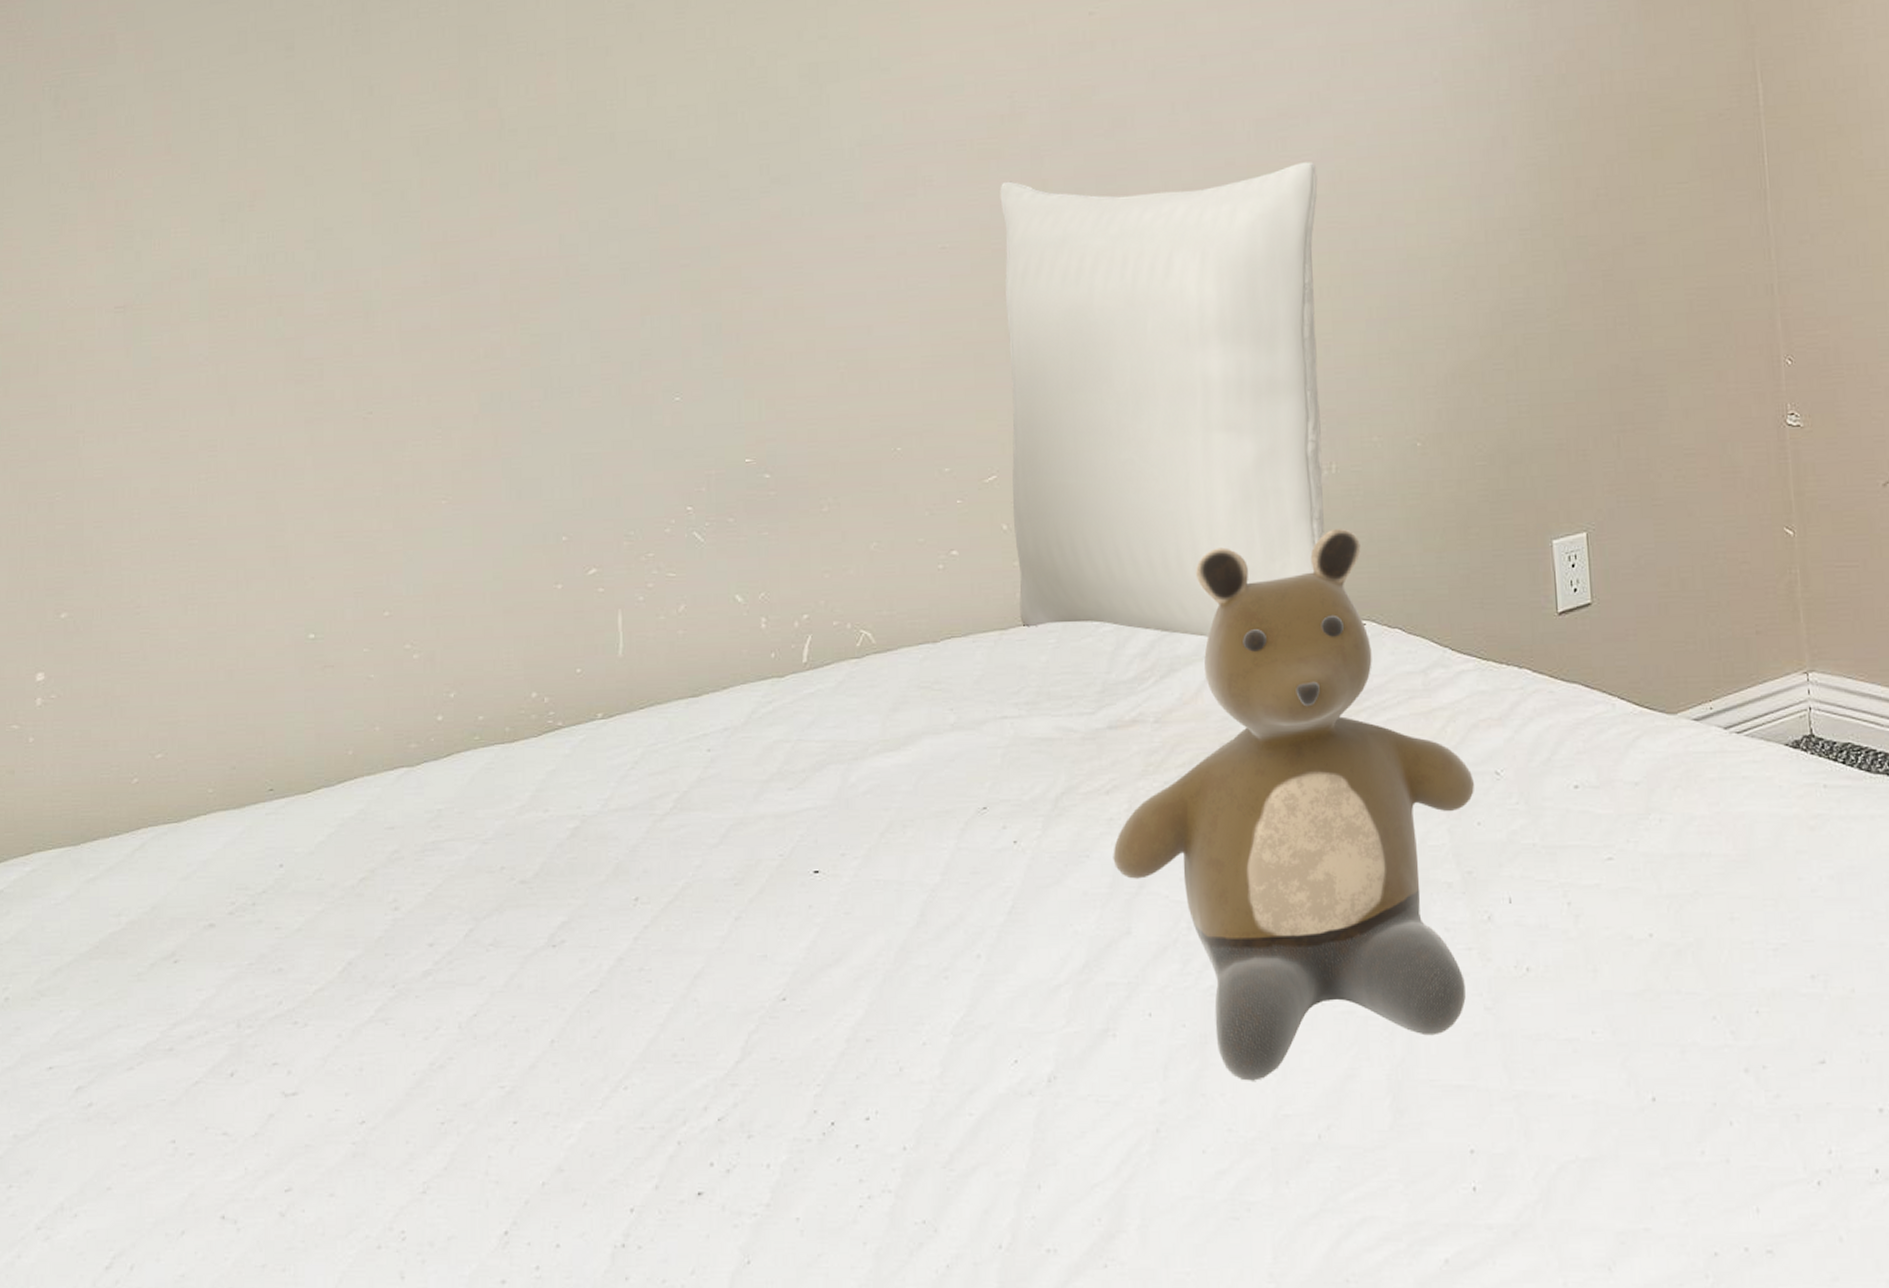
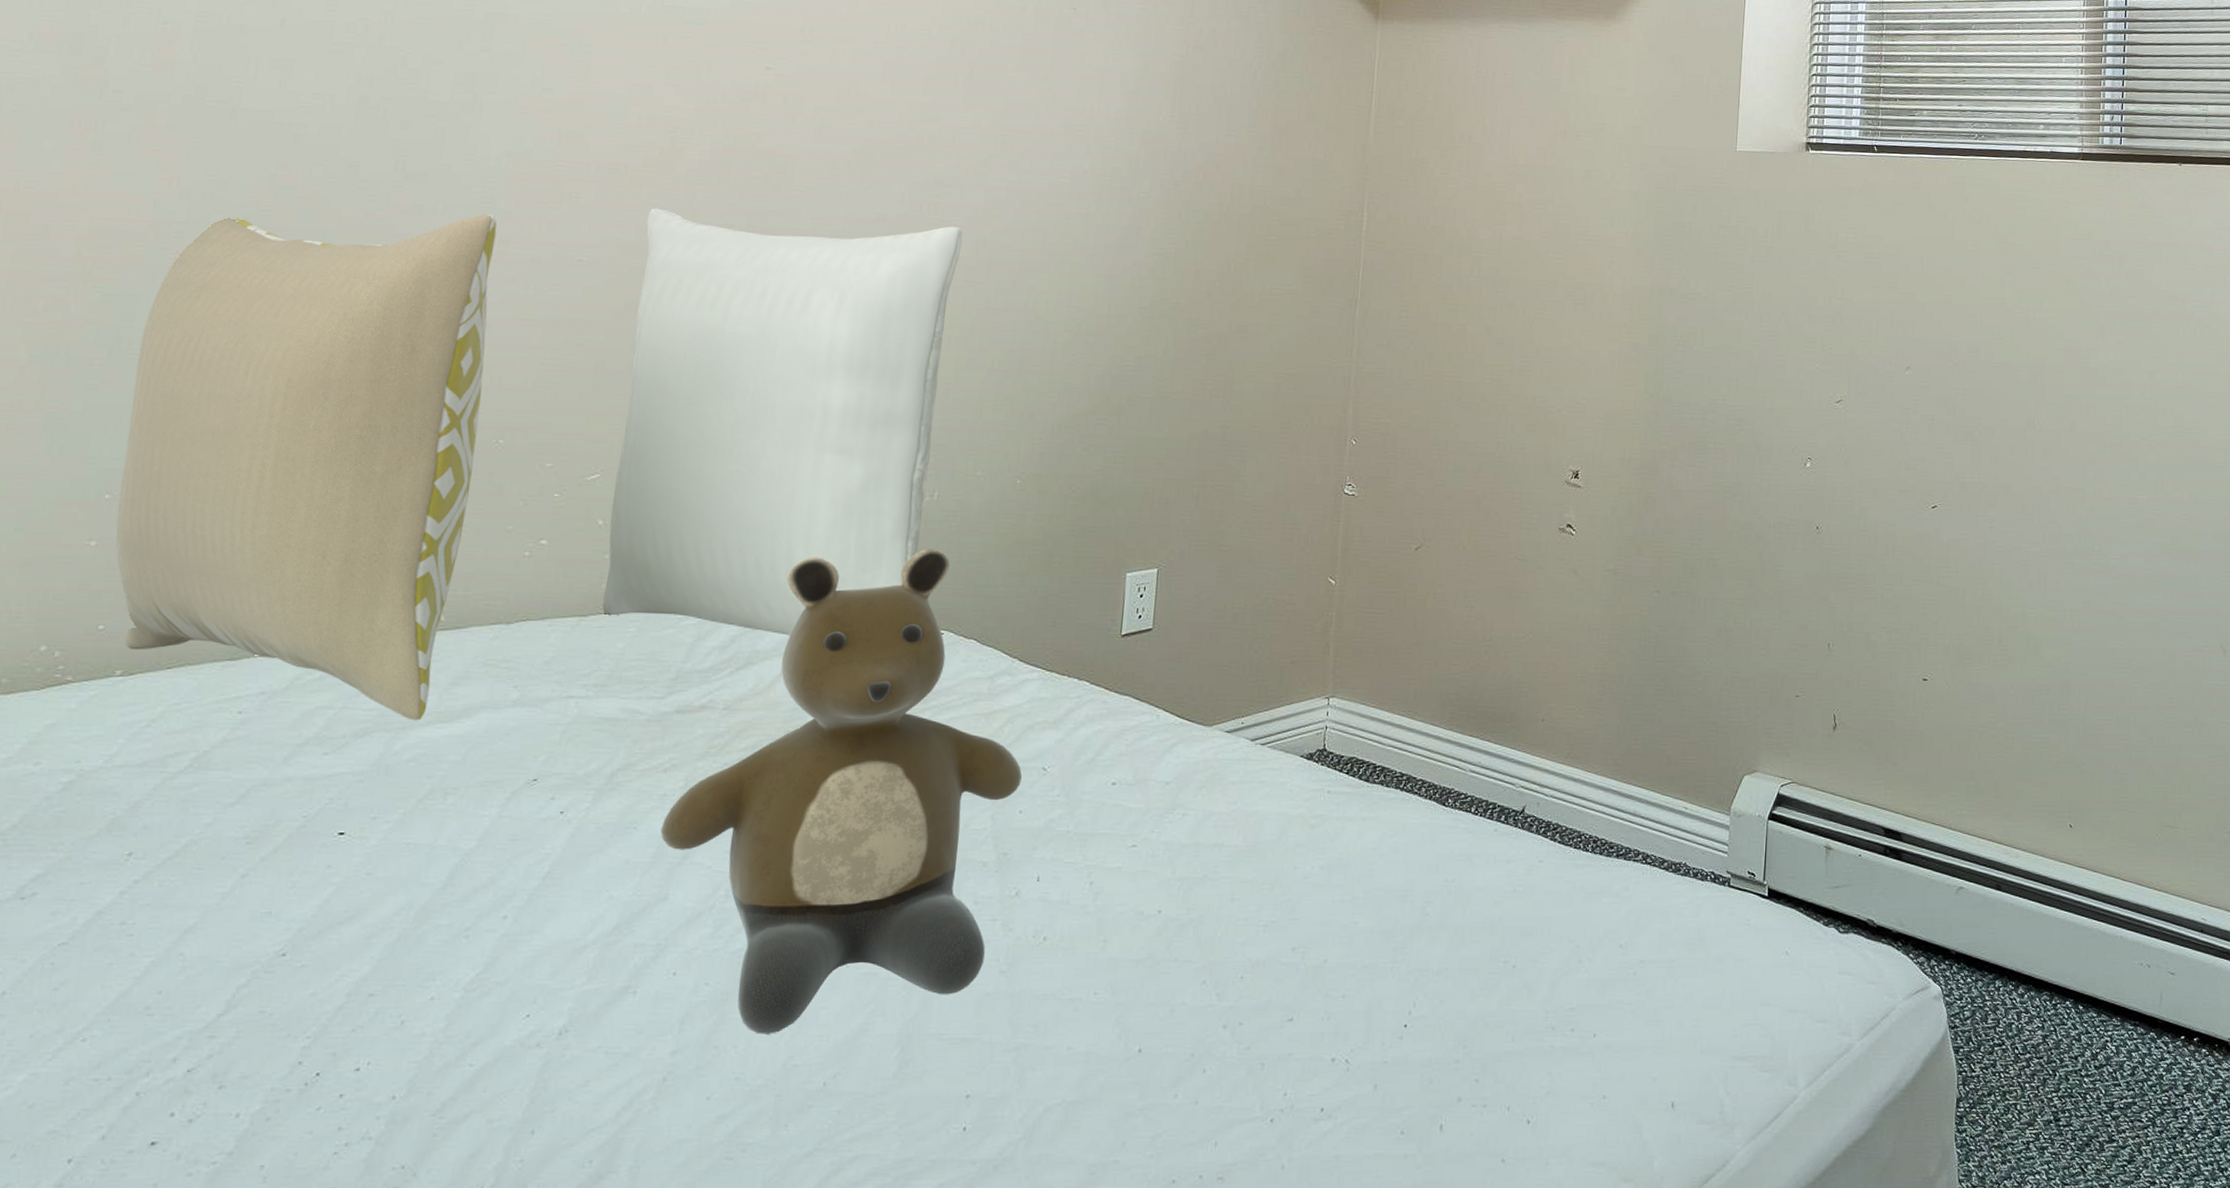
pillow: none [569,210,879,750] -> present [115,214,497,721]

